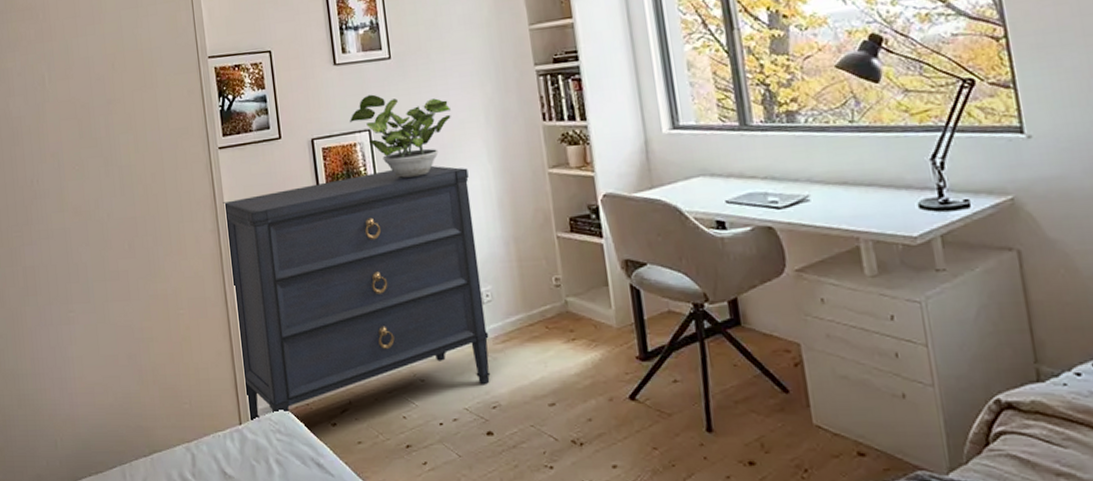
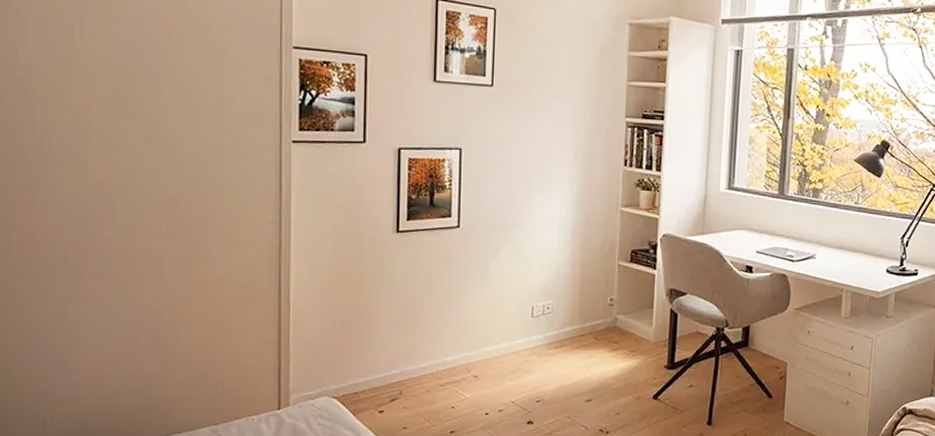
dresser: present [223,166,491,420] -> none [289,188,550,406]
potted plant: present [350,94,451,179] -> none [442,116,543,199]

